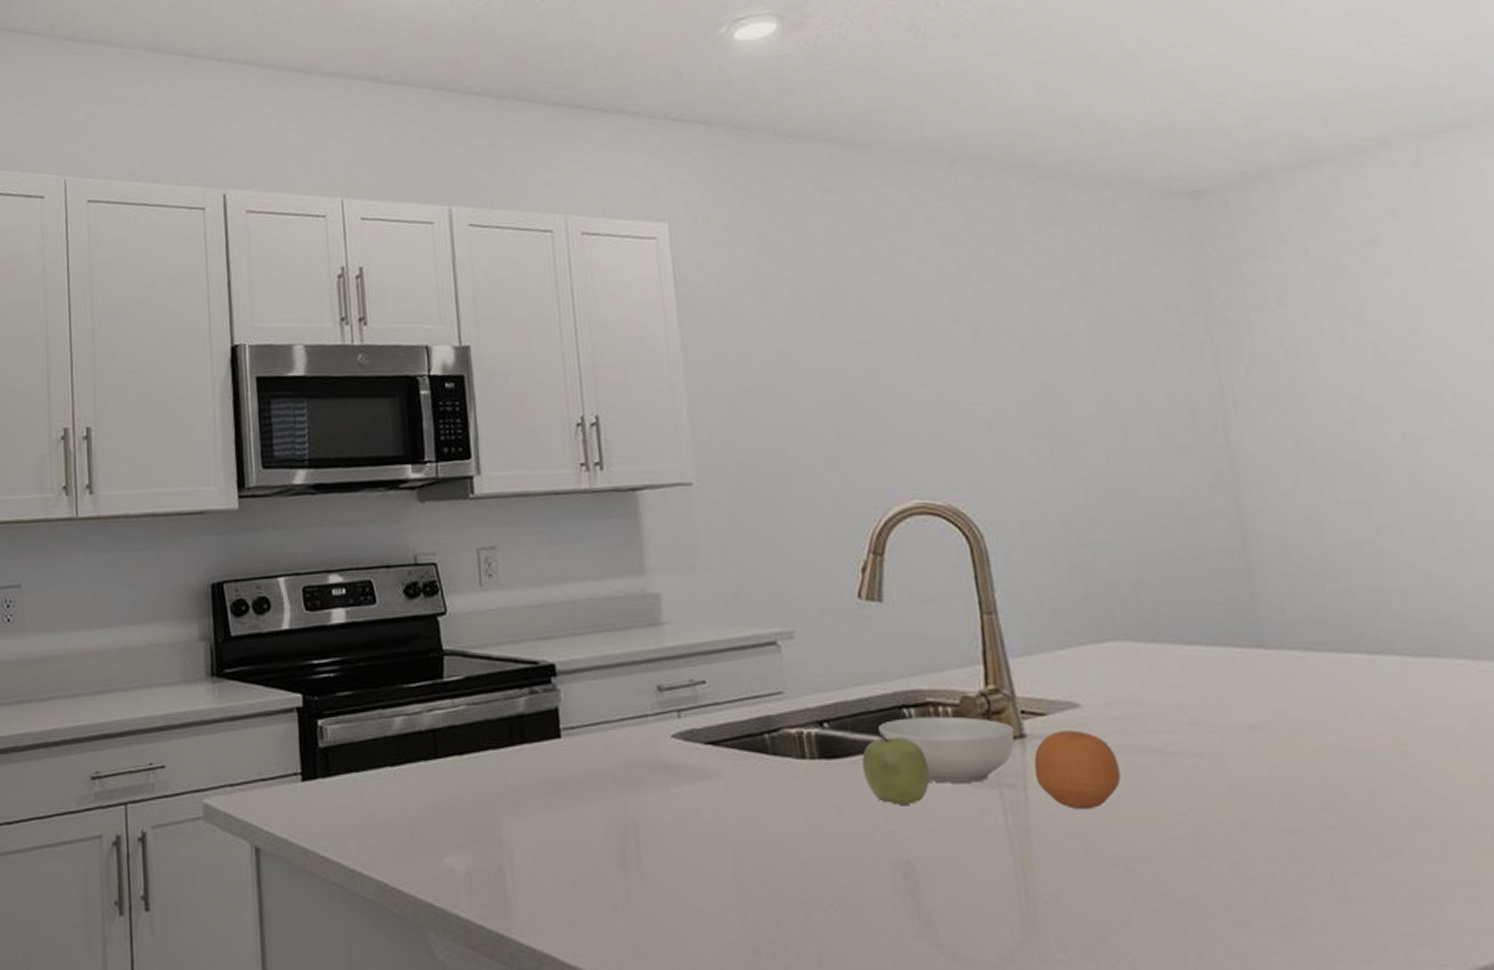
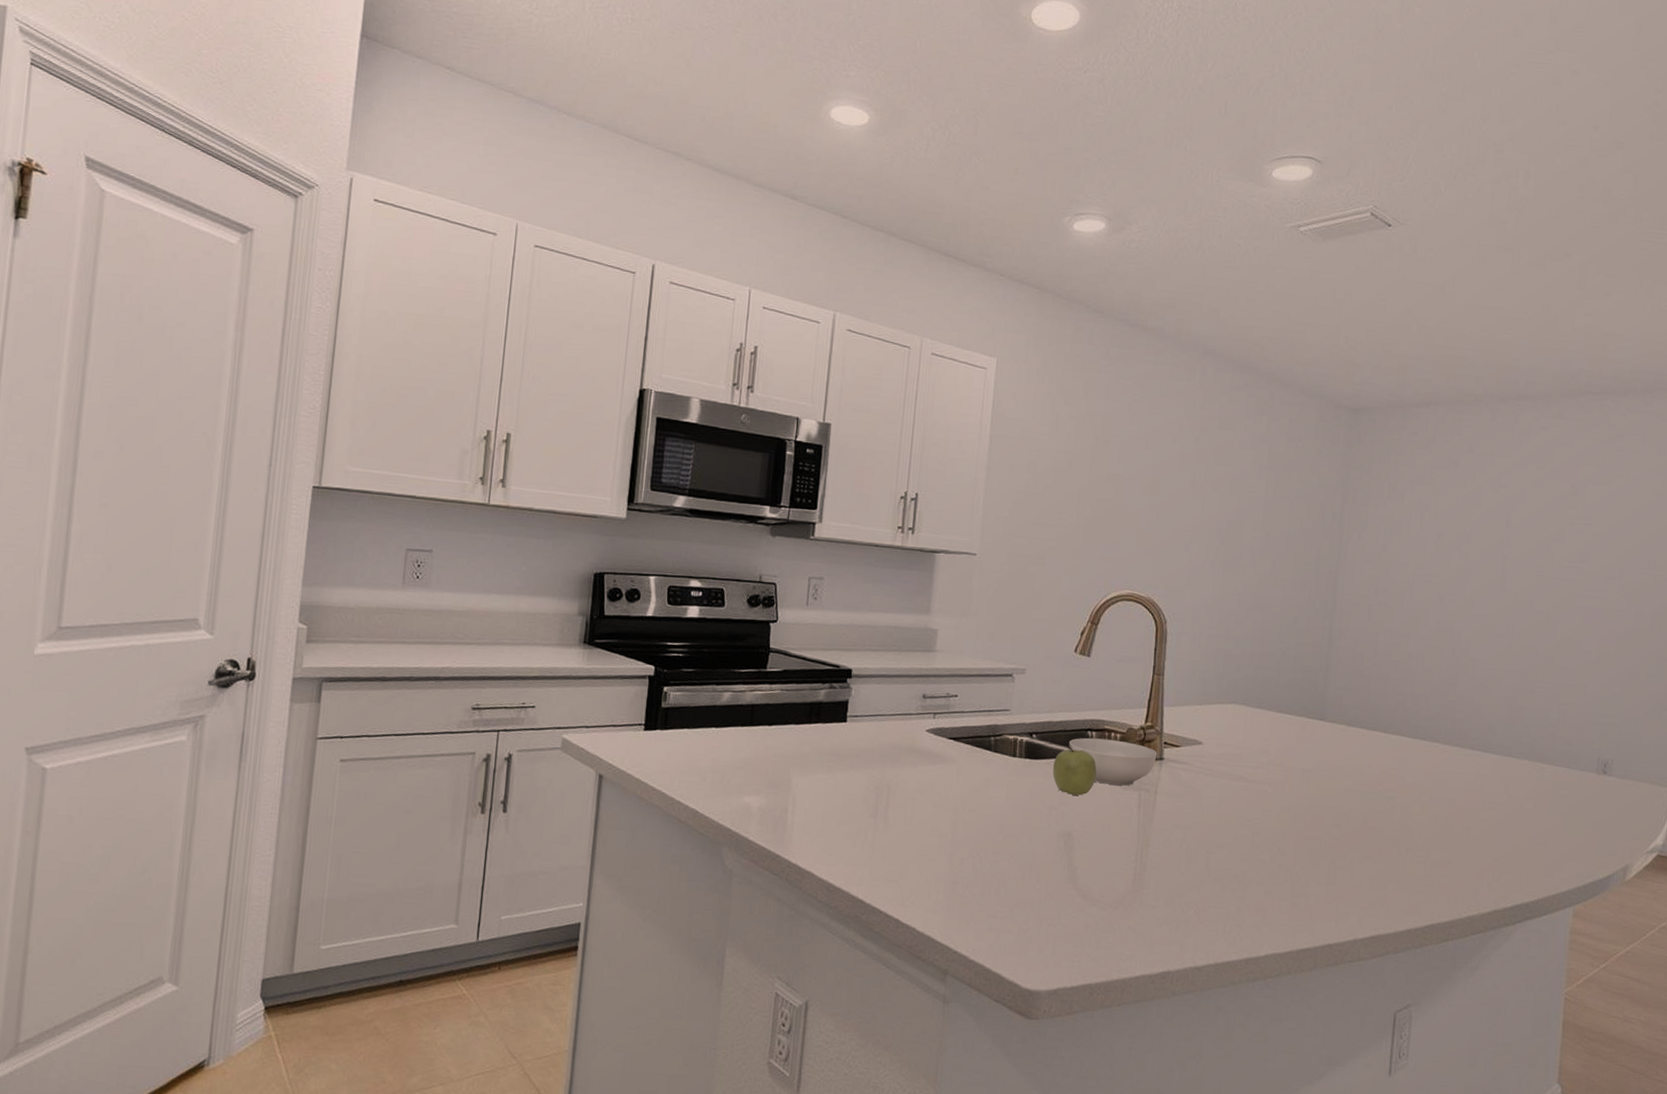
fruit: present [1034,730,1121,810] -> none [1164,758,1218,812]

